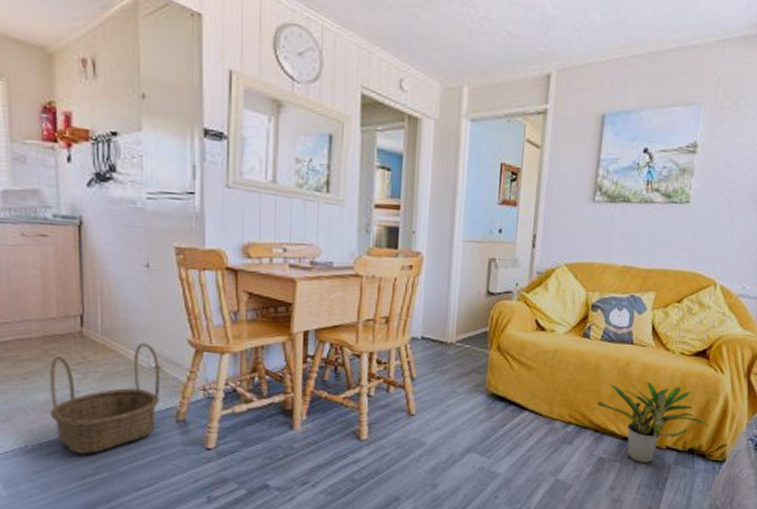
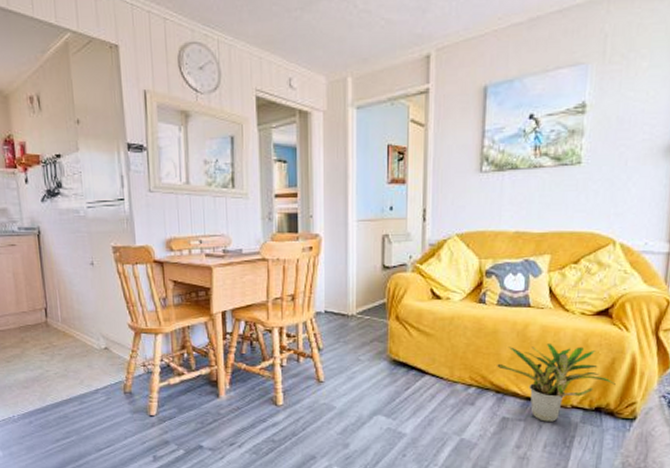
basket: present [50,343,161,453] -> none [25,328,110,421]

